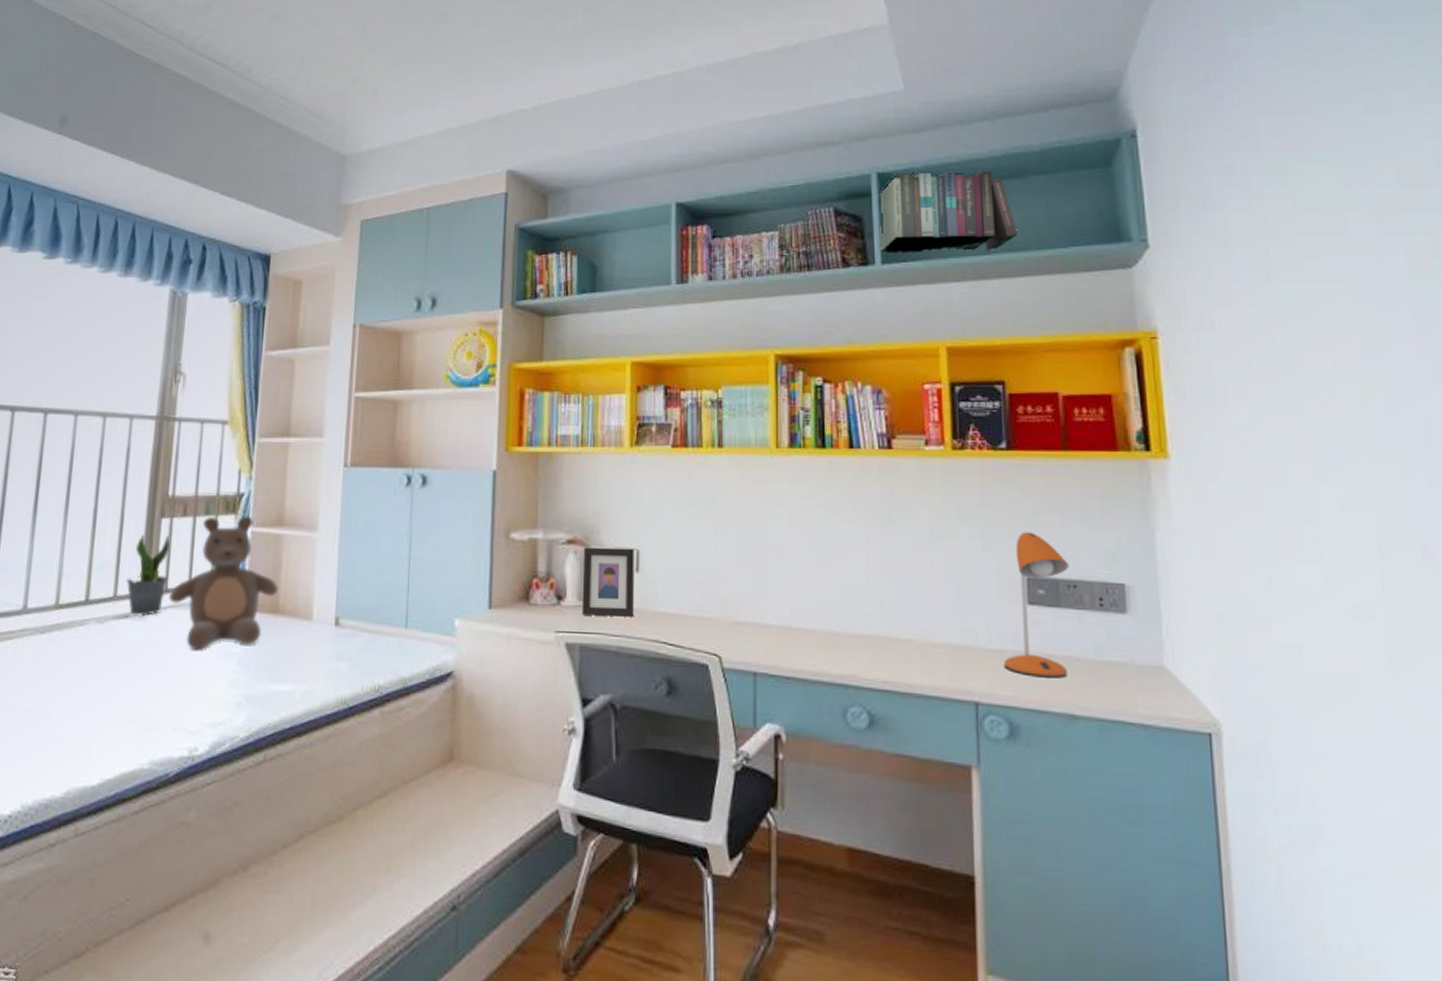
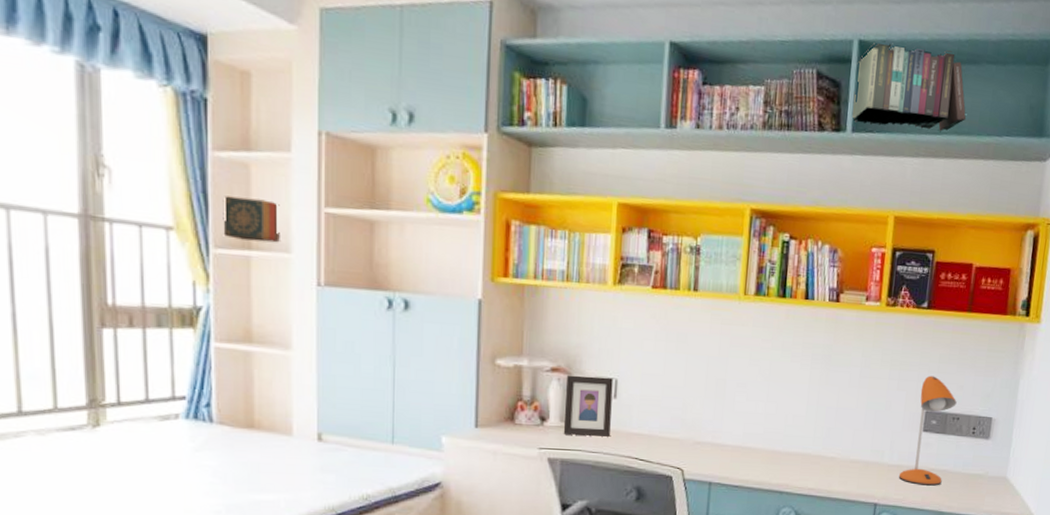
potted plant: present [126,534,170,616] -> none [67,344,120,428]
teddy bear: present [168,515,278,650] -> none [122,329,252,462]
decorative box: none [268,389,317,429] -> present [223,196,280,243]

